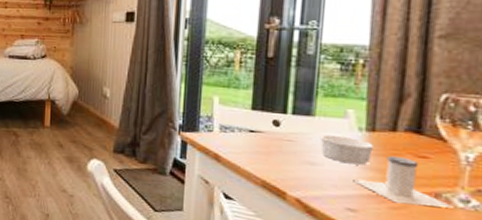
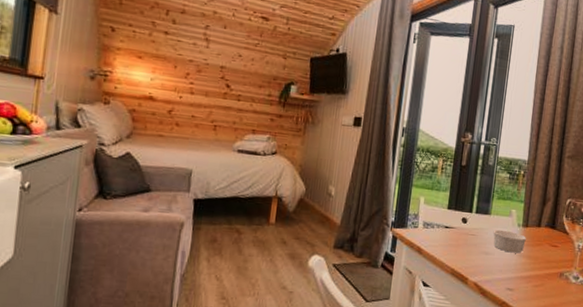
salt shaker: present [353,155,452,208] -> none [512,245,569,283]

